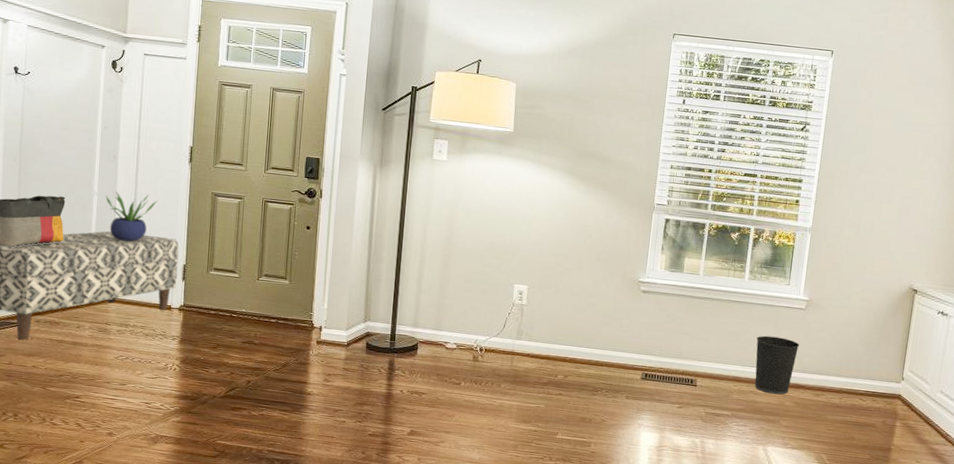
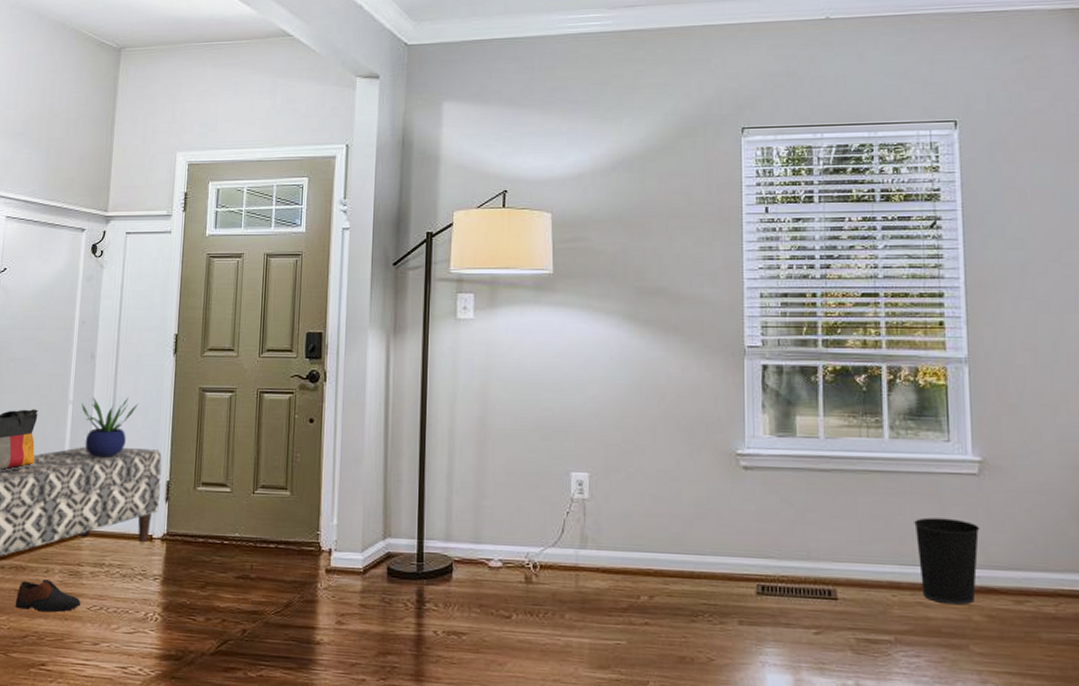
shoe: none [51,333,109,359] -> present [16,579,81,613]

